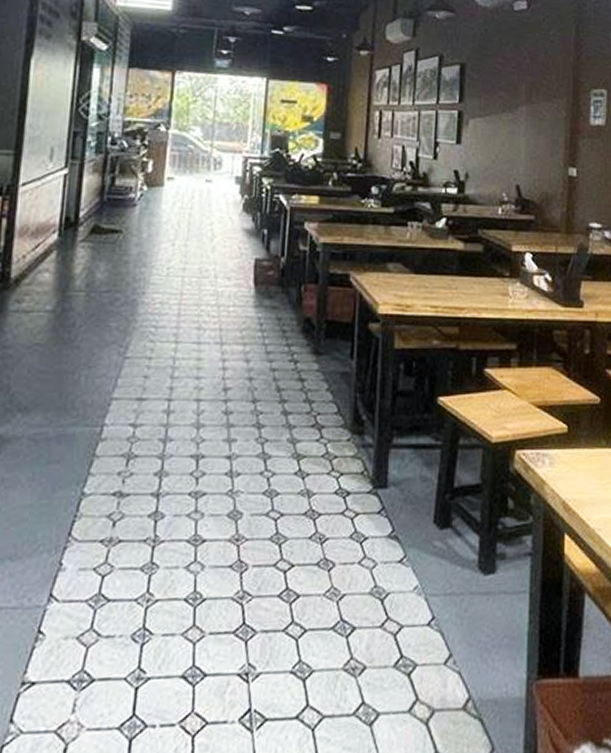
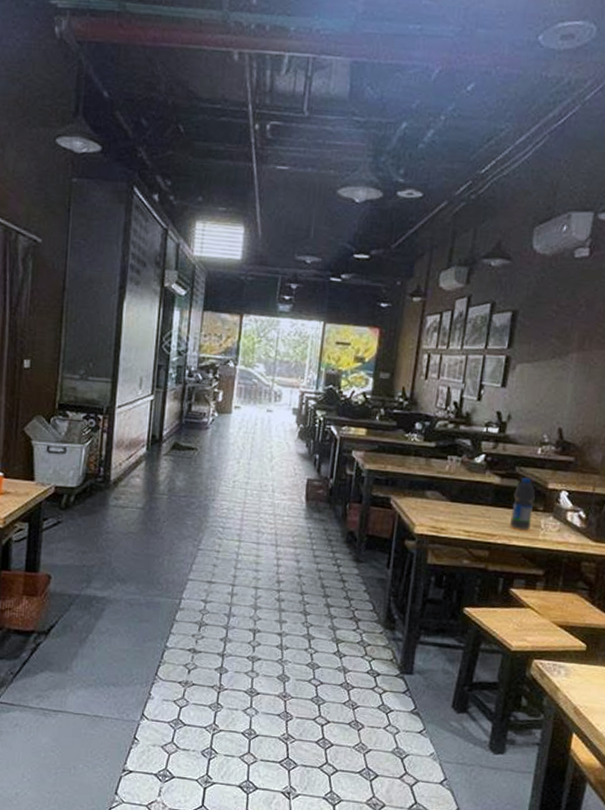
water bottle: none [477,240,500,300] -> present [509,477,535,531]

